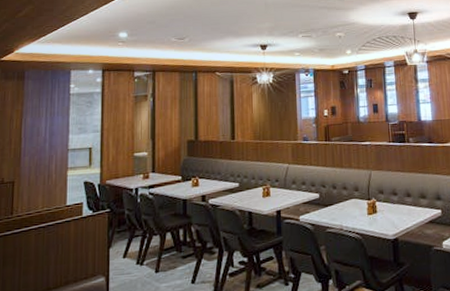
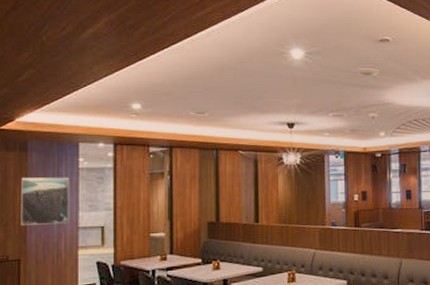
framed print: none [16,102,62,149] -> present [21,177,70,225]

